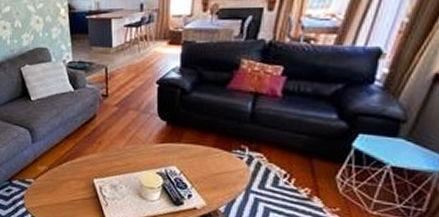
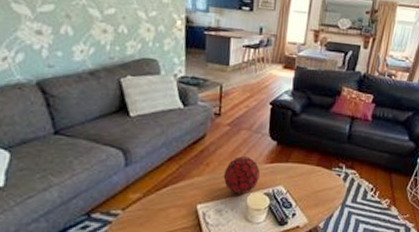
decorative orb: none [115,136,151,172] -> present [223,156,260,194]

